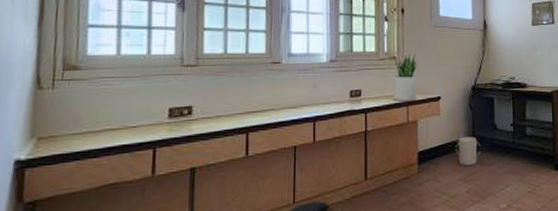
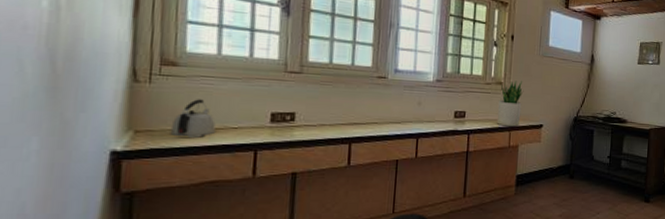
kettle: none [71,101,116,142] -> present [170,99,217,139]
bucket: present [455,136,480,166] -> none [552,164,577,191]

